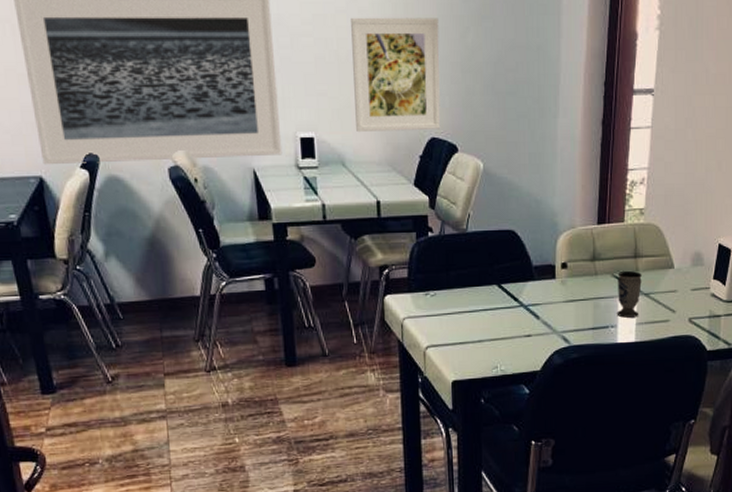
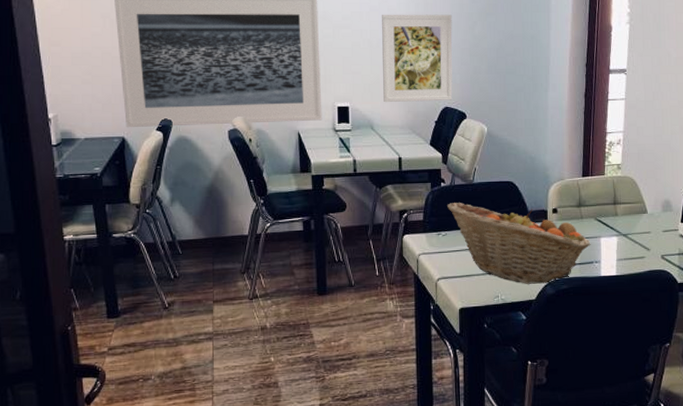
fruit basket: none [435,256,606,353] -> present [446,203,591,284]
cup: present [617,270,642,318] -> none [600,215,621,255]

